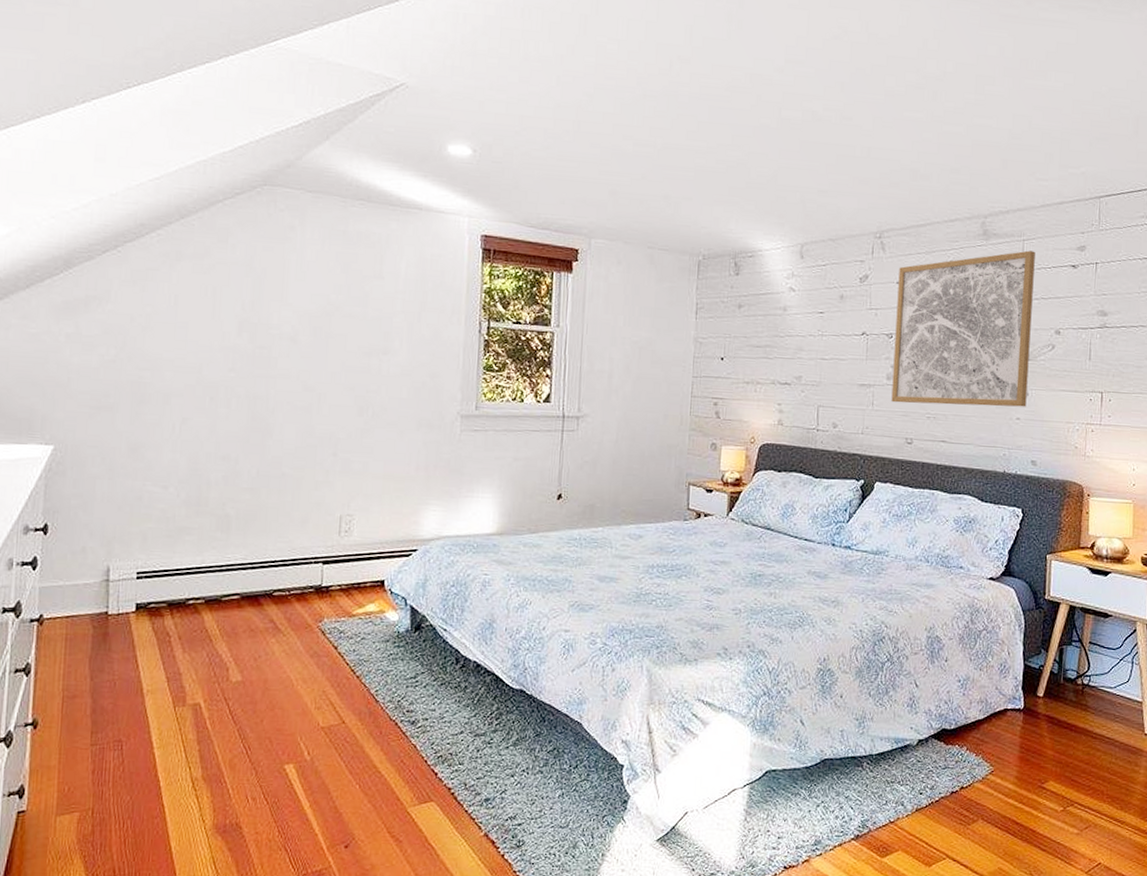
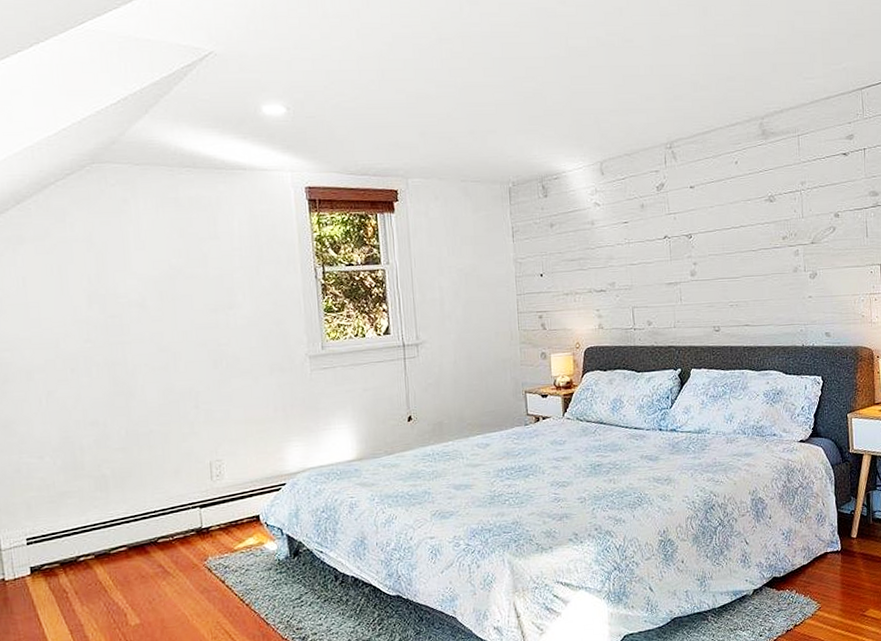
wall art: present [891,250,1035,407] -> none [691,144,816,296]

